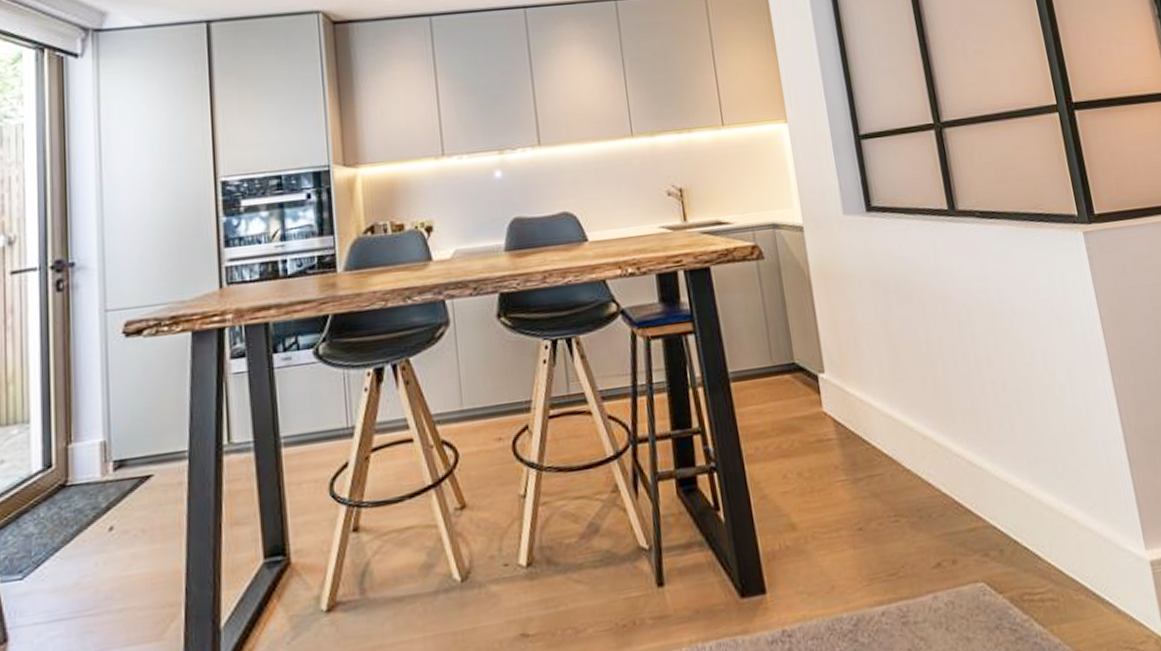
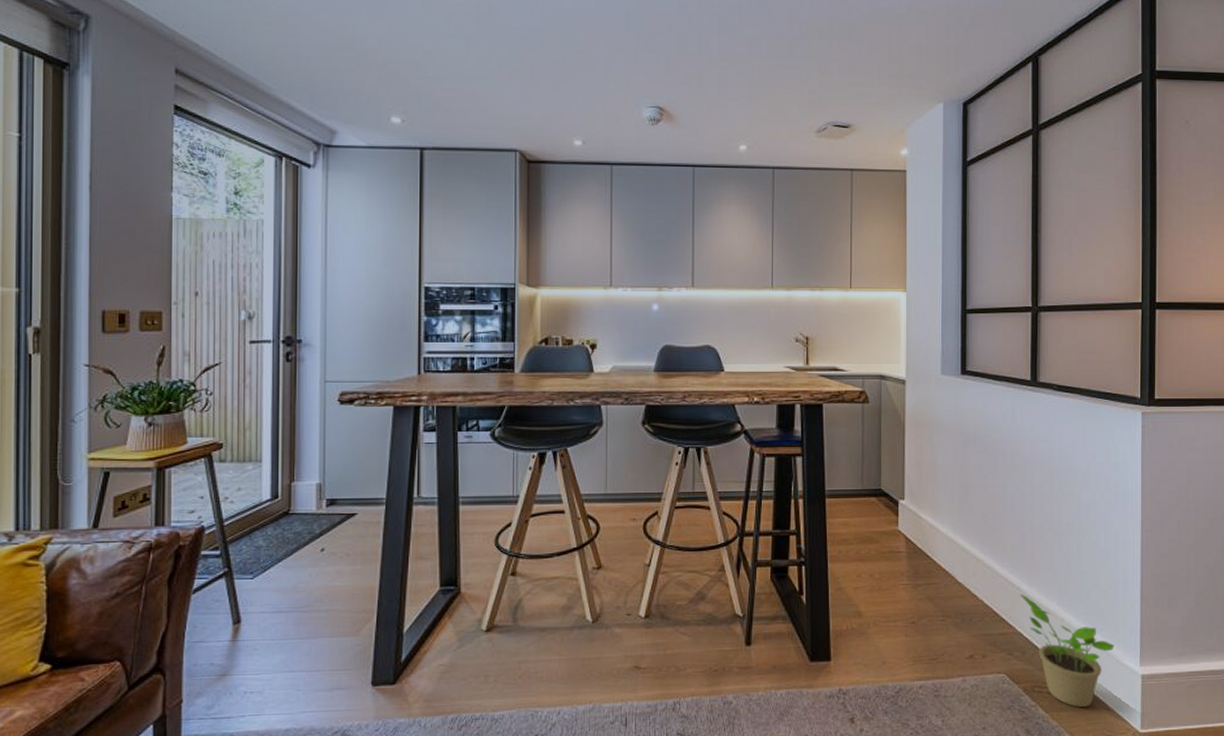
potted plant: none [984,475,1110,615] -> present [1020,594,1114,707]

